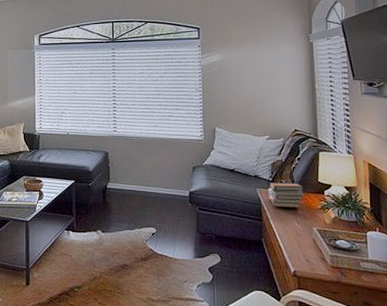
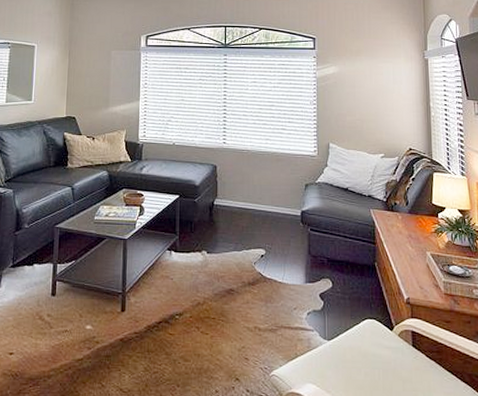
book stack: present [268,183,305,208] -> none [382,204,419,231]

